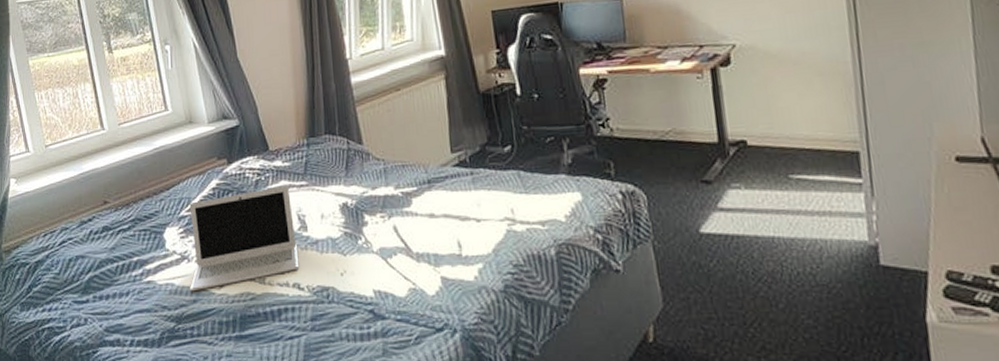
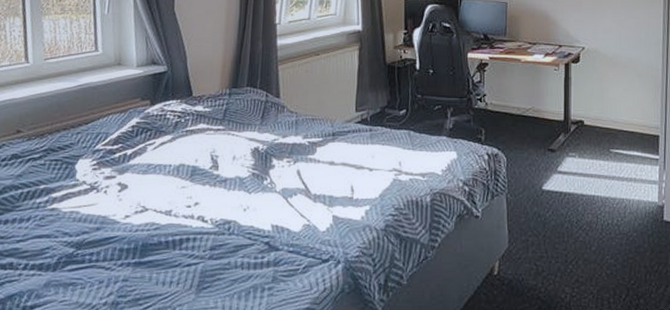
laptop: present [189,185,300,292] -> none [94,128,207,220]

